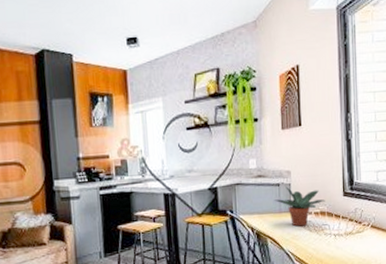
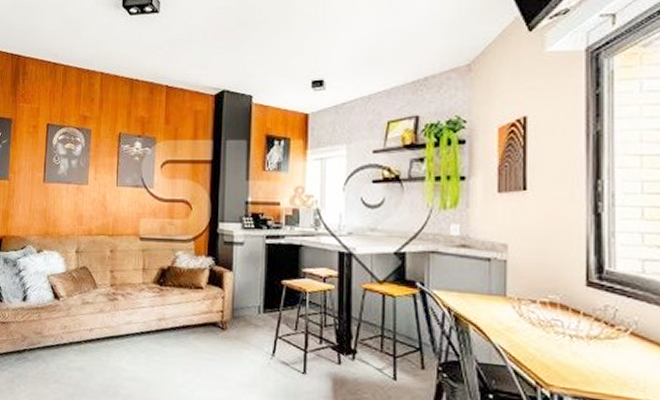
potted plant: present [274,186,325,227] -> none [481,262,558,317]

